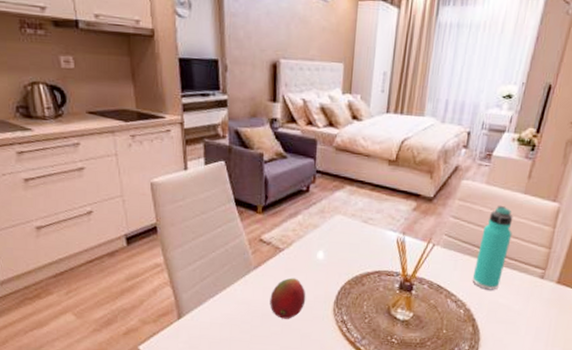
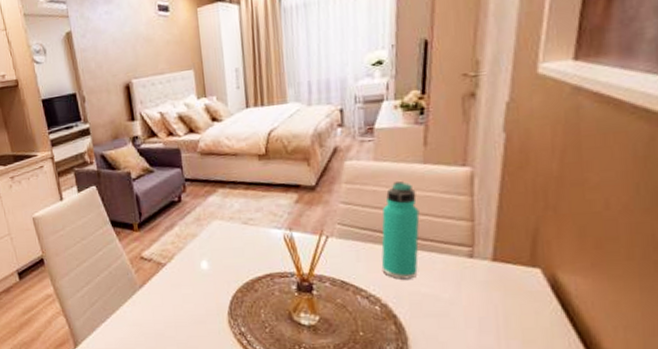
fruit: present [270,277,306,319] -> none [160,292,198,337]

